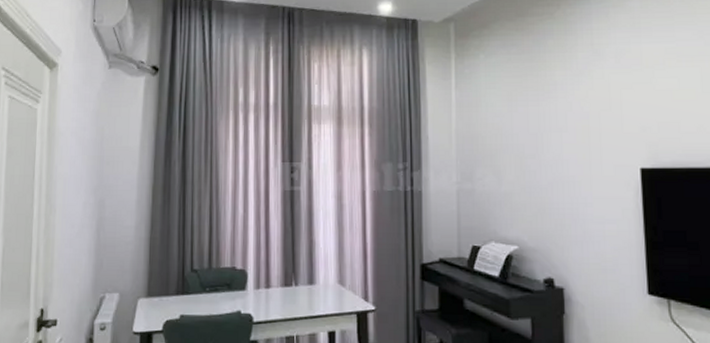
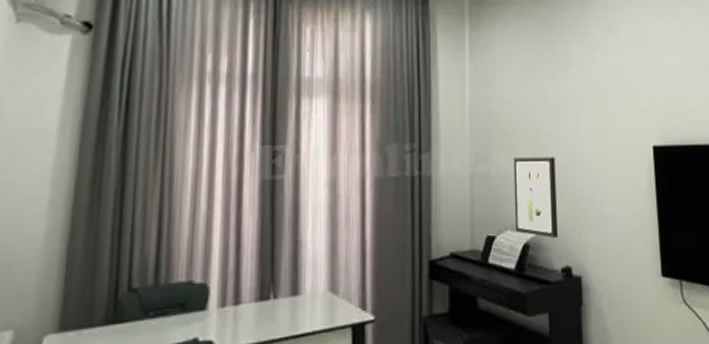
wall art: none [497,177,540,252] -> present [513,157,558,239]

